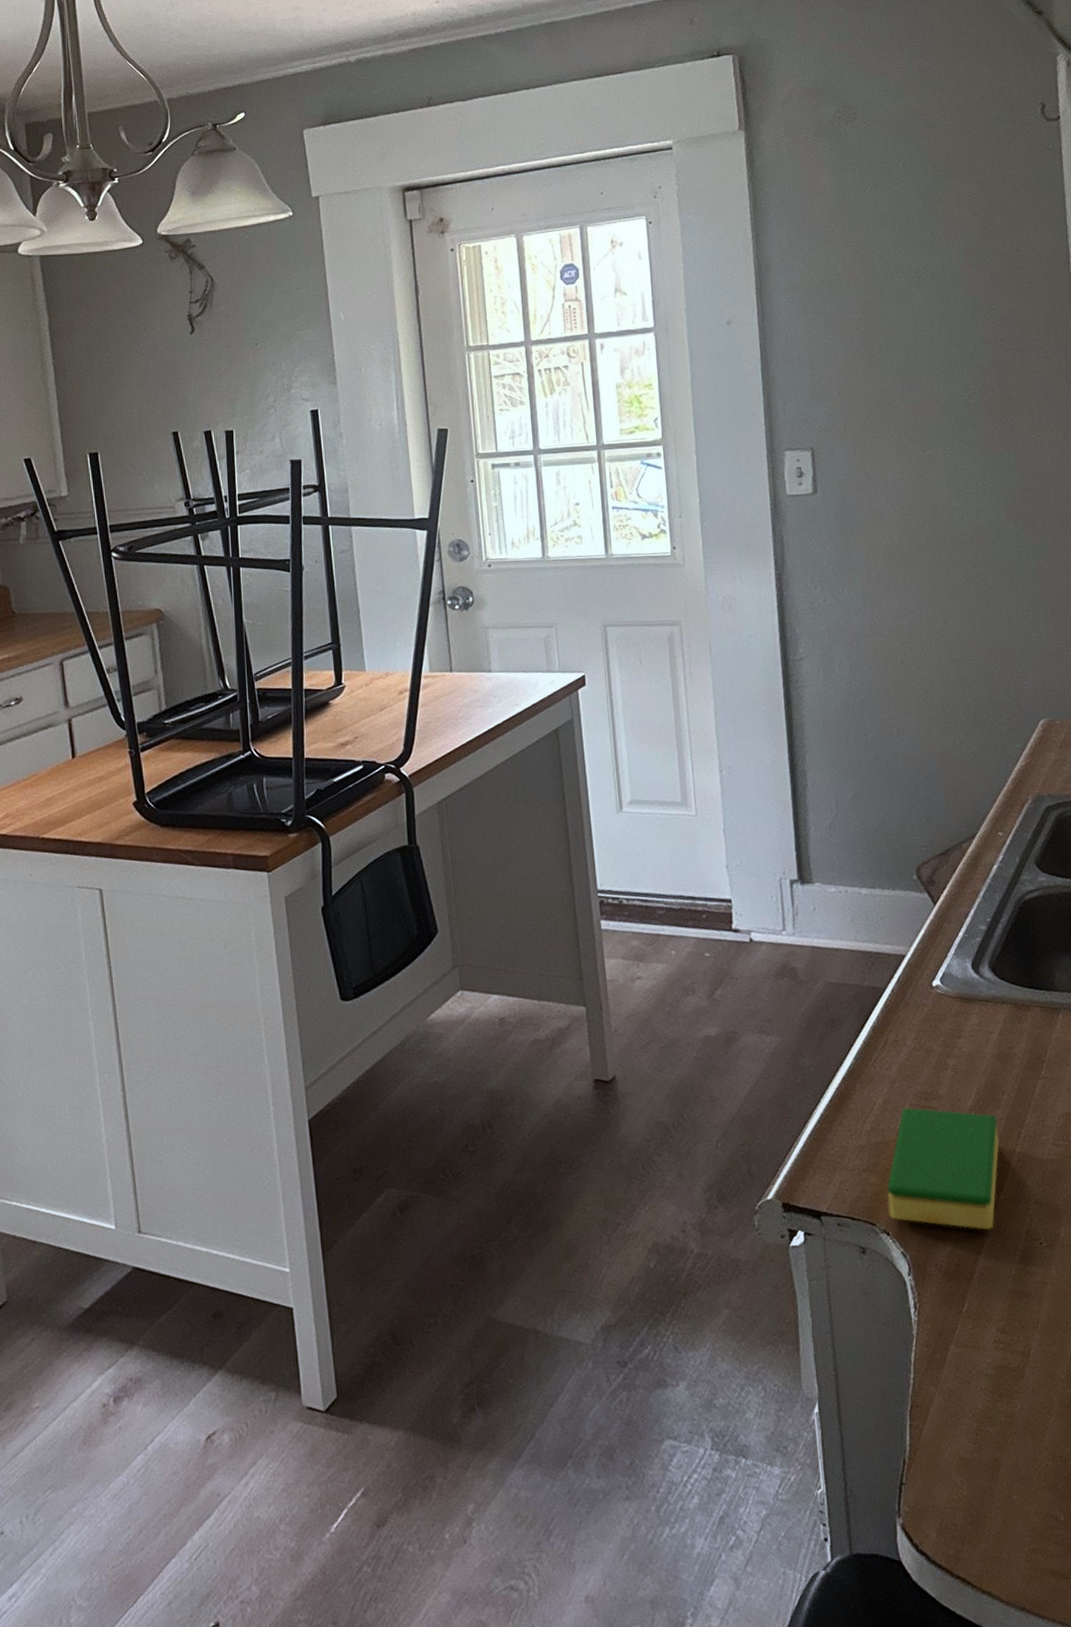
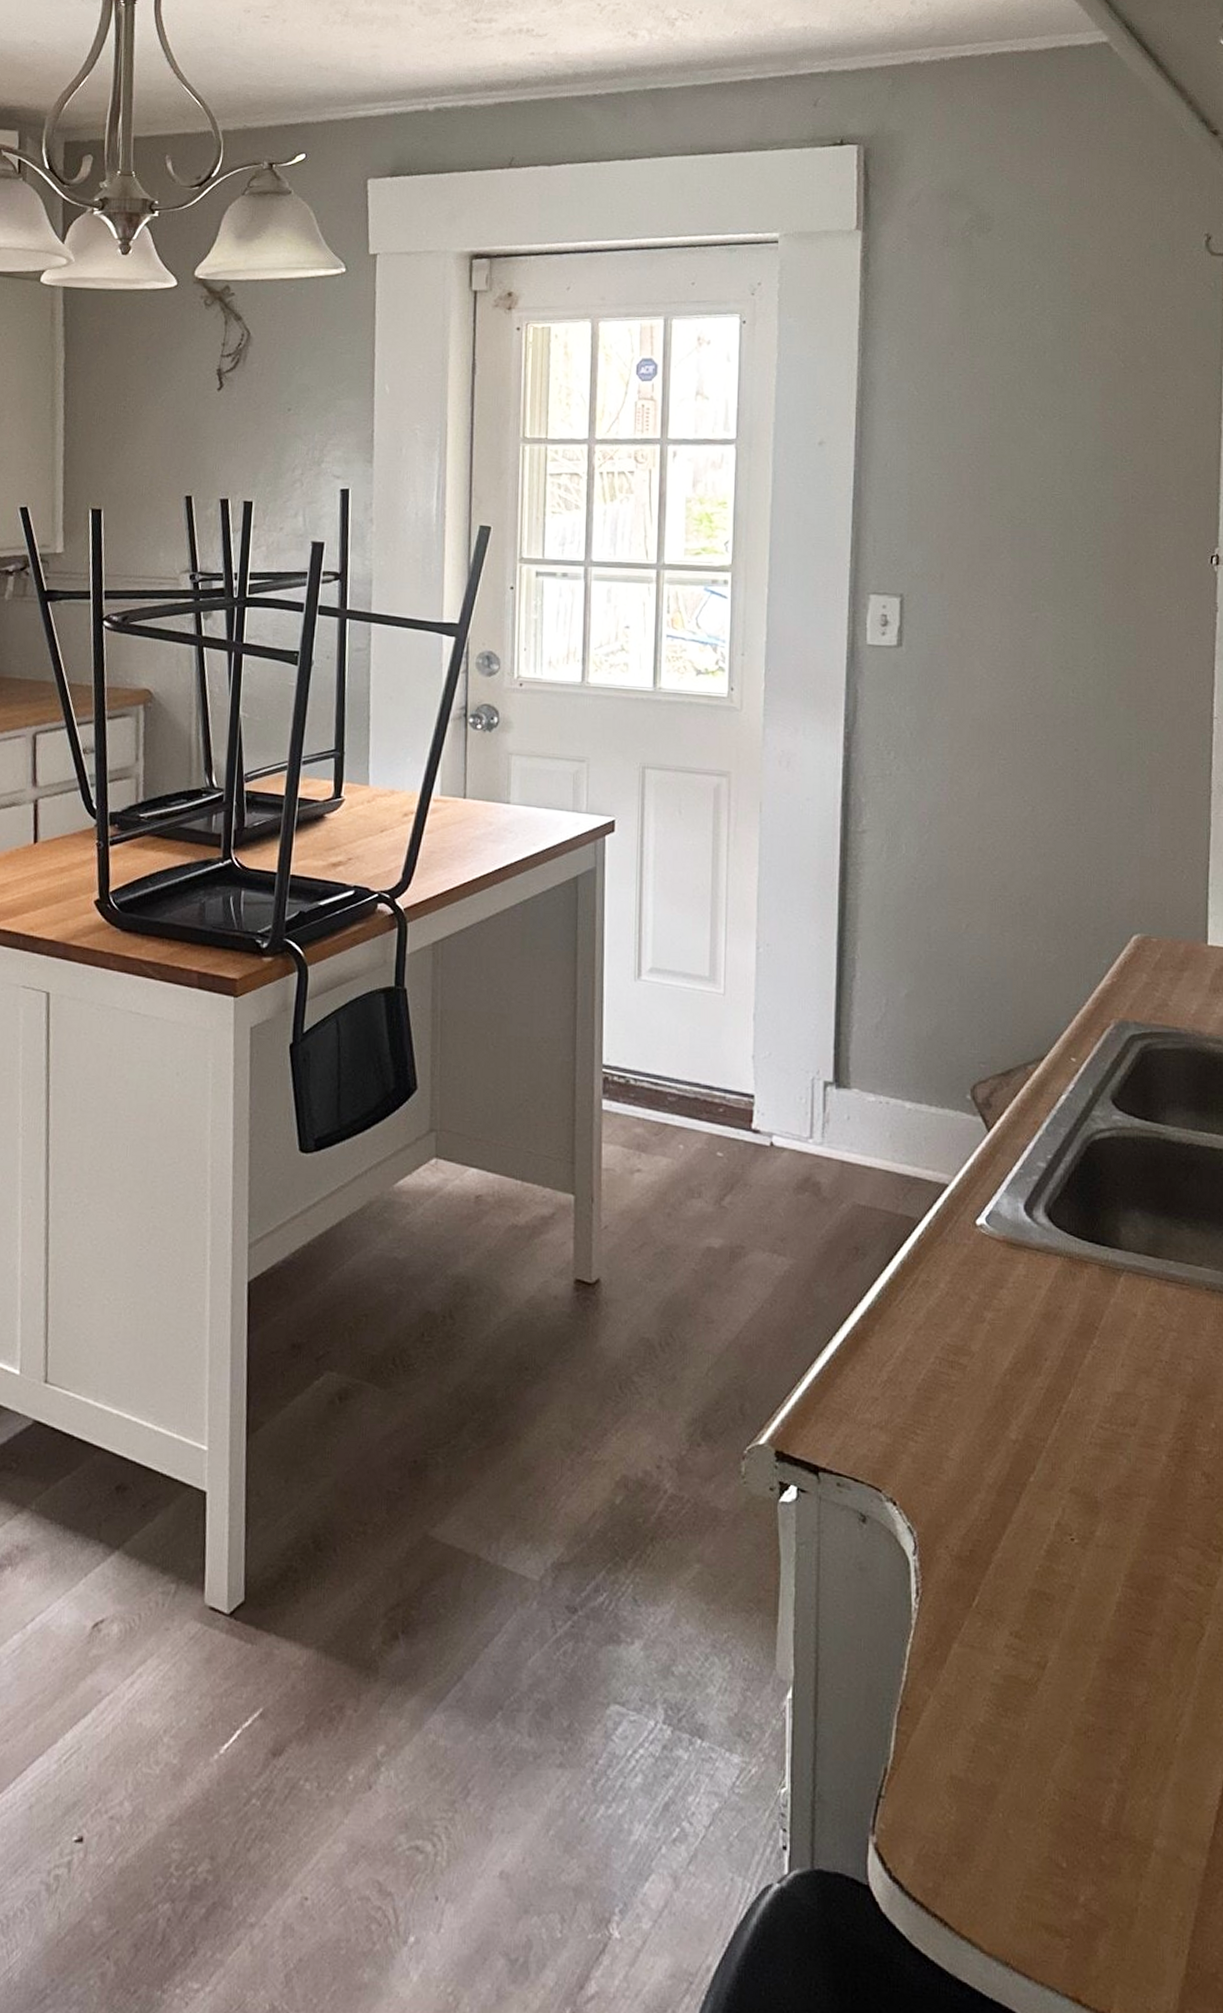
dish sponge: present [887,1107,999,1230] -> none [898,1360,1036,1515]

